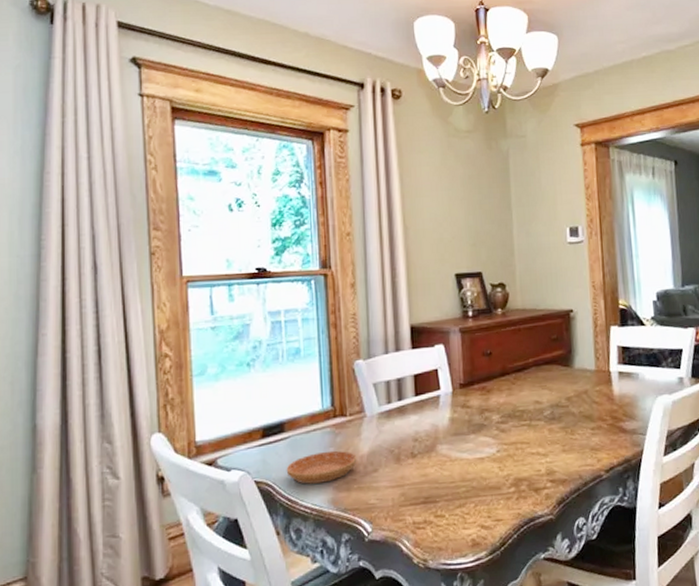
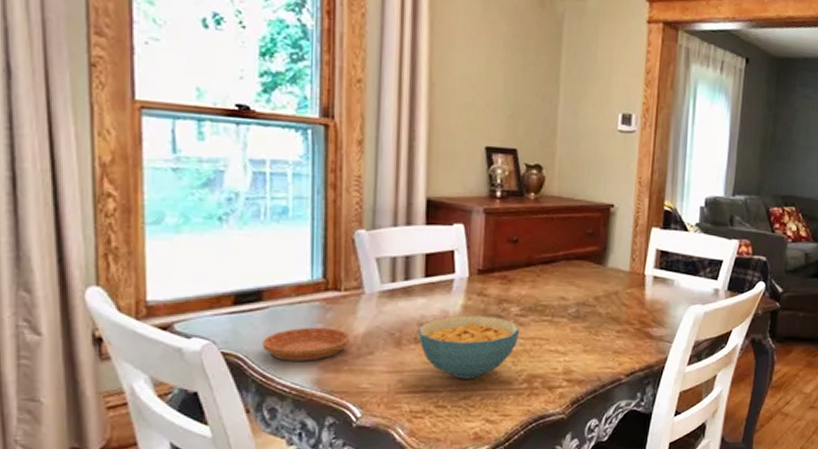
cereal bowl: none [413,426,503,488] -> present [418,315,520,379]

